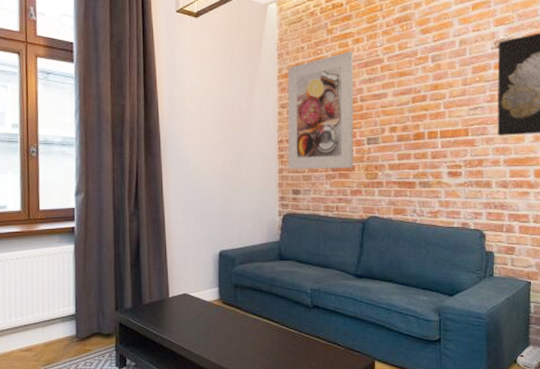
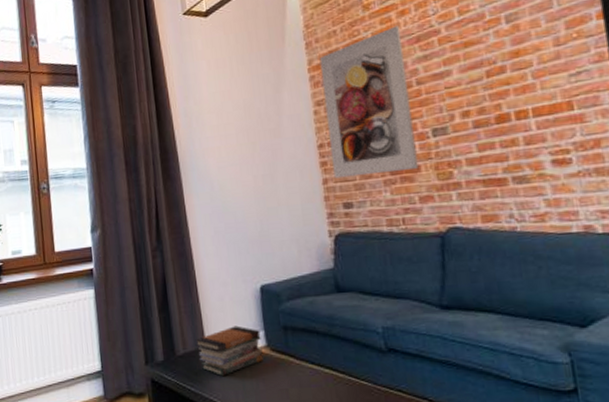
book stack: none [160,282,216,322] -> present [195,325,264,376]

